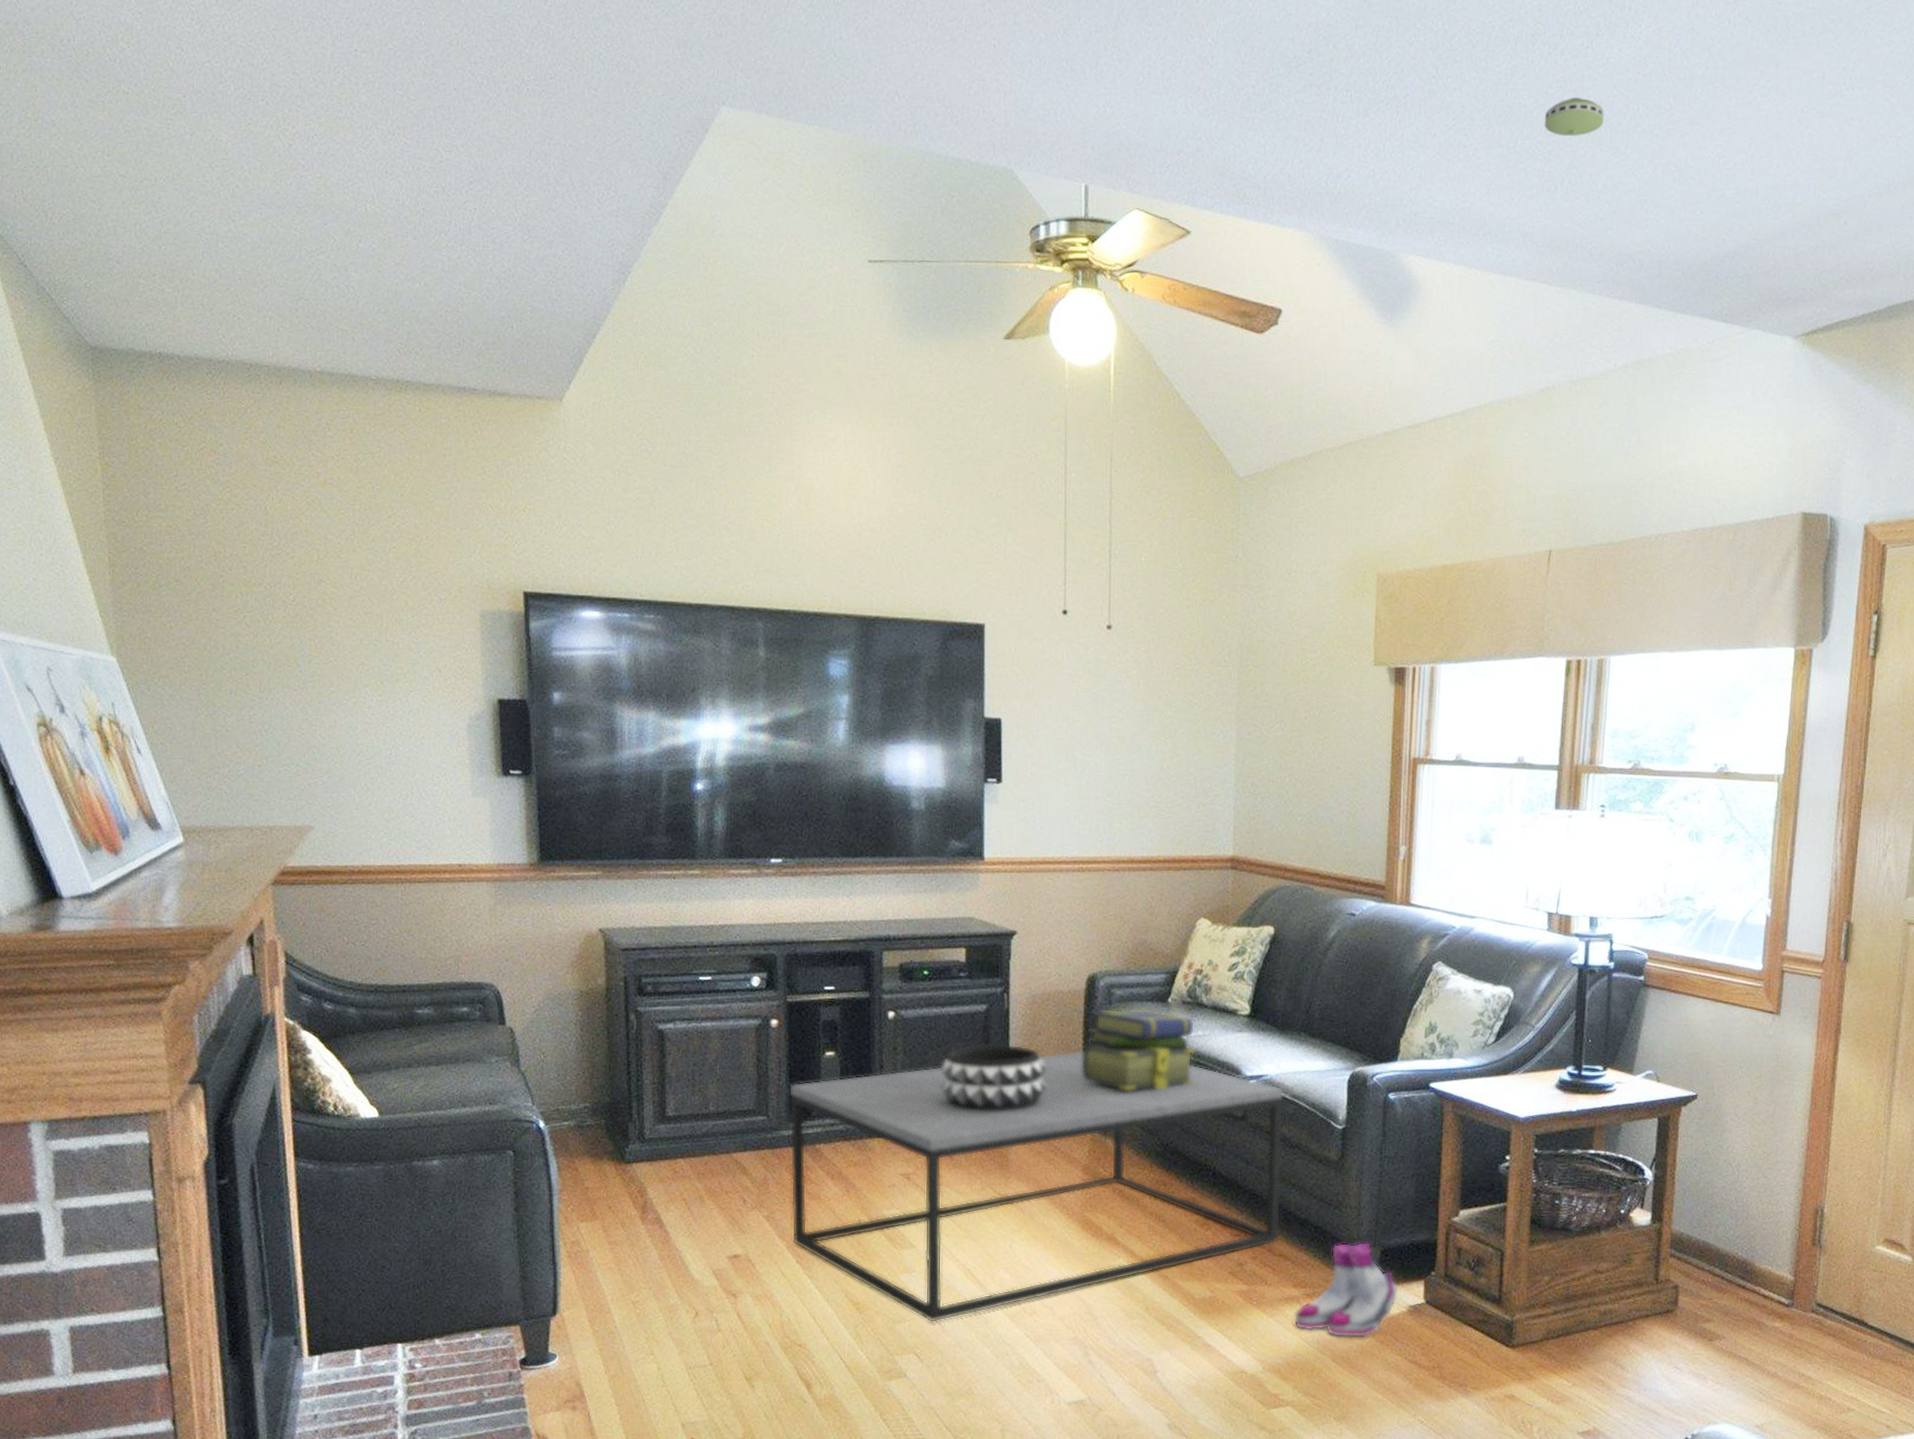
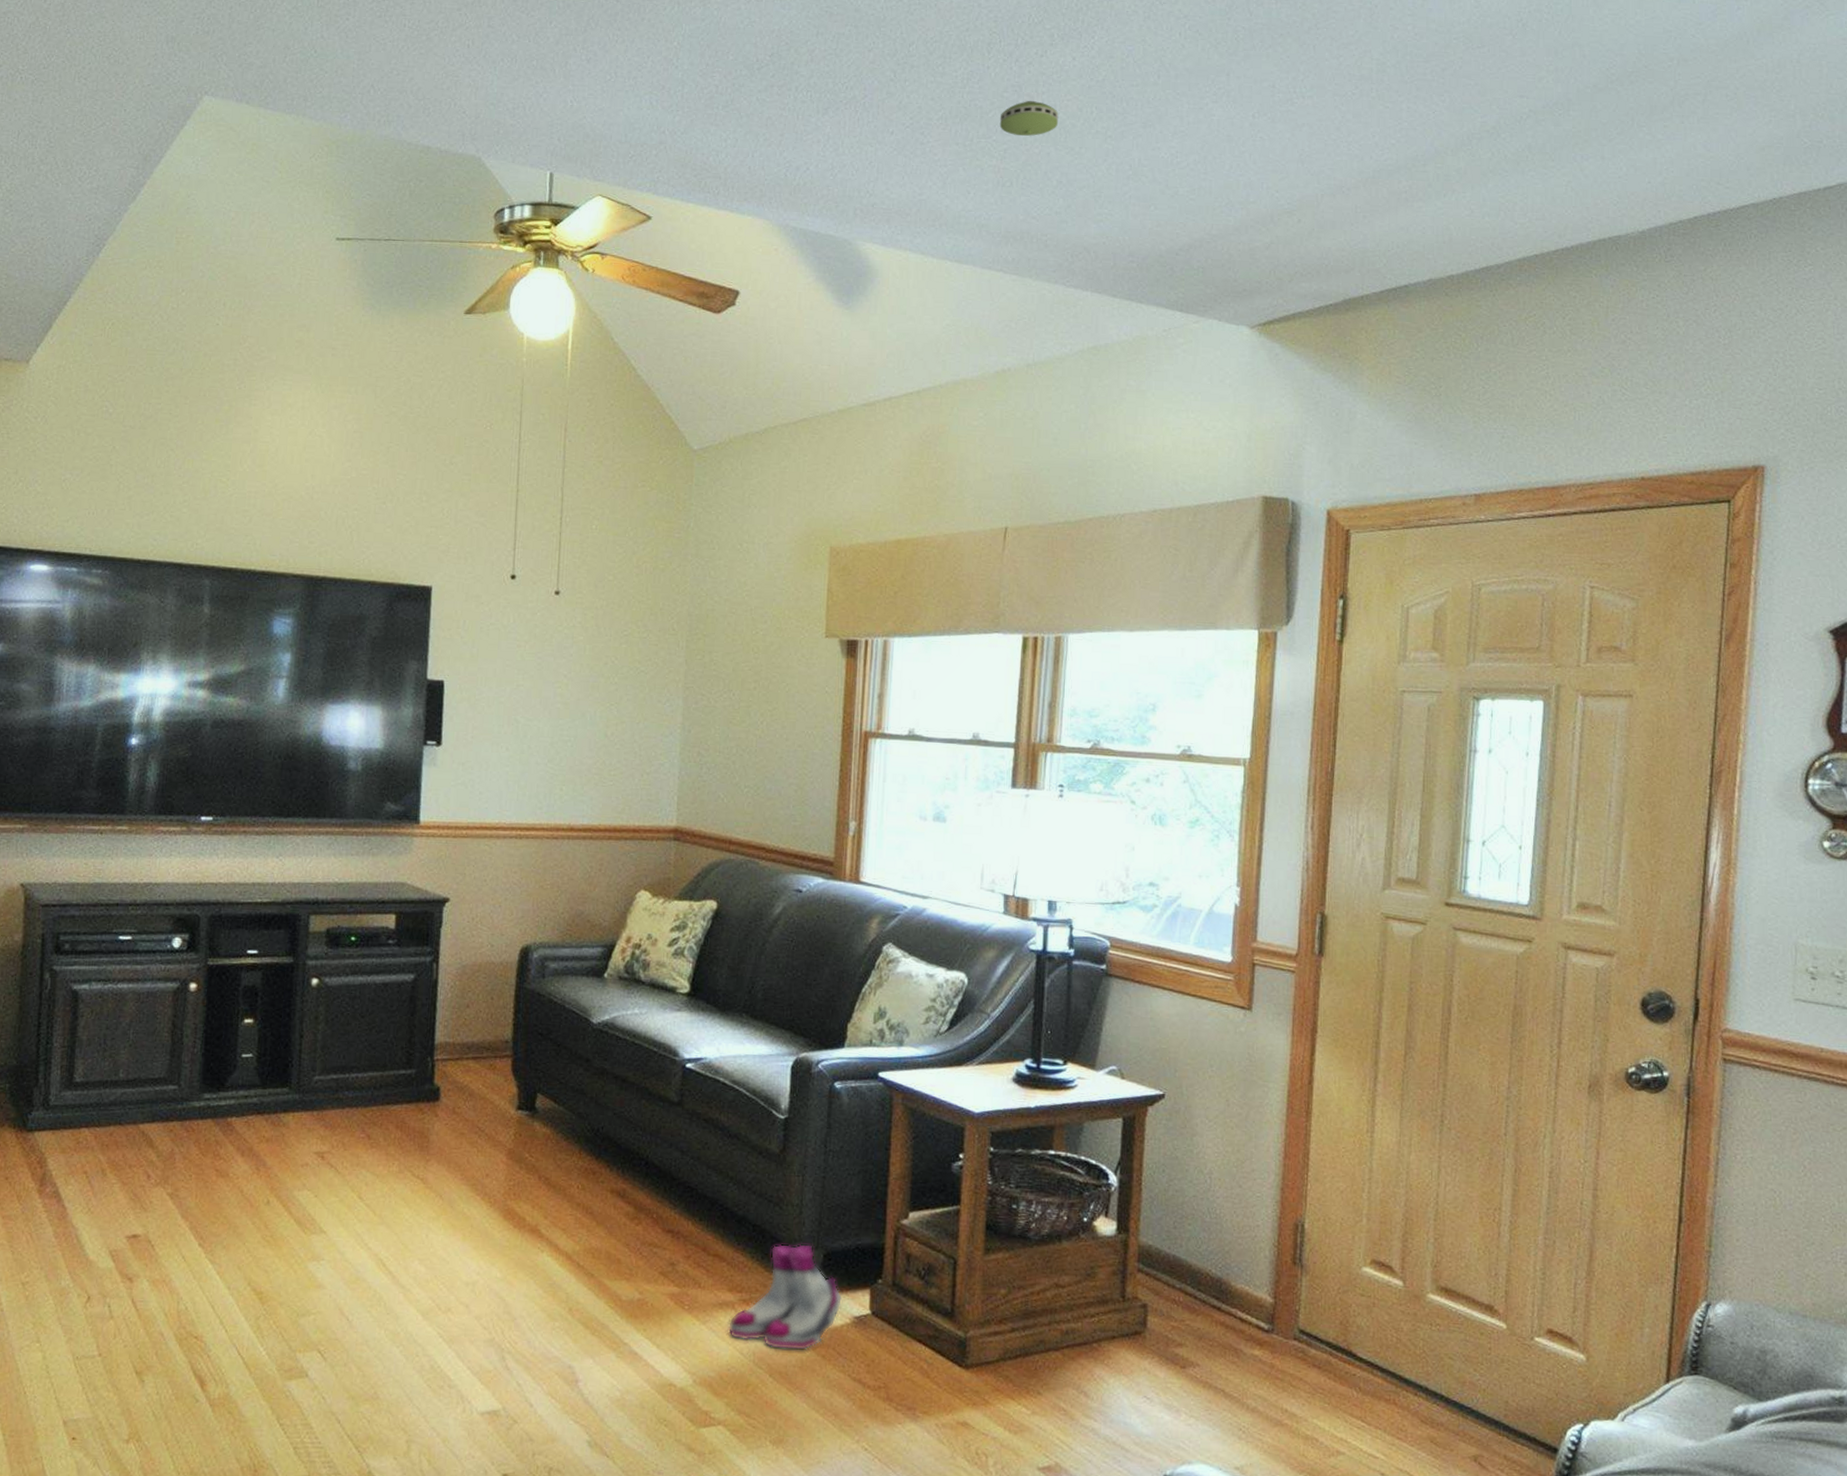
coffee table: present [789,1050,1284,1322] -> none [196,1025,723,1317]
decorative bowl: present [940,1043,1047,1112] -> none [362,1015,474,1089]
stack of books: present [1082,1009,1196,1090] -> none [511,983,632,1071]

